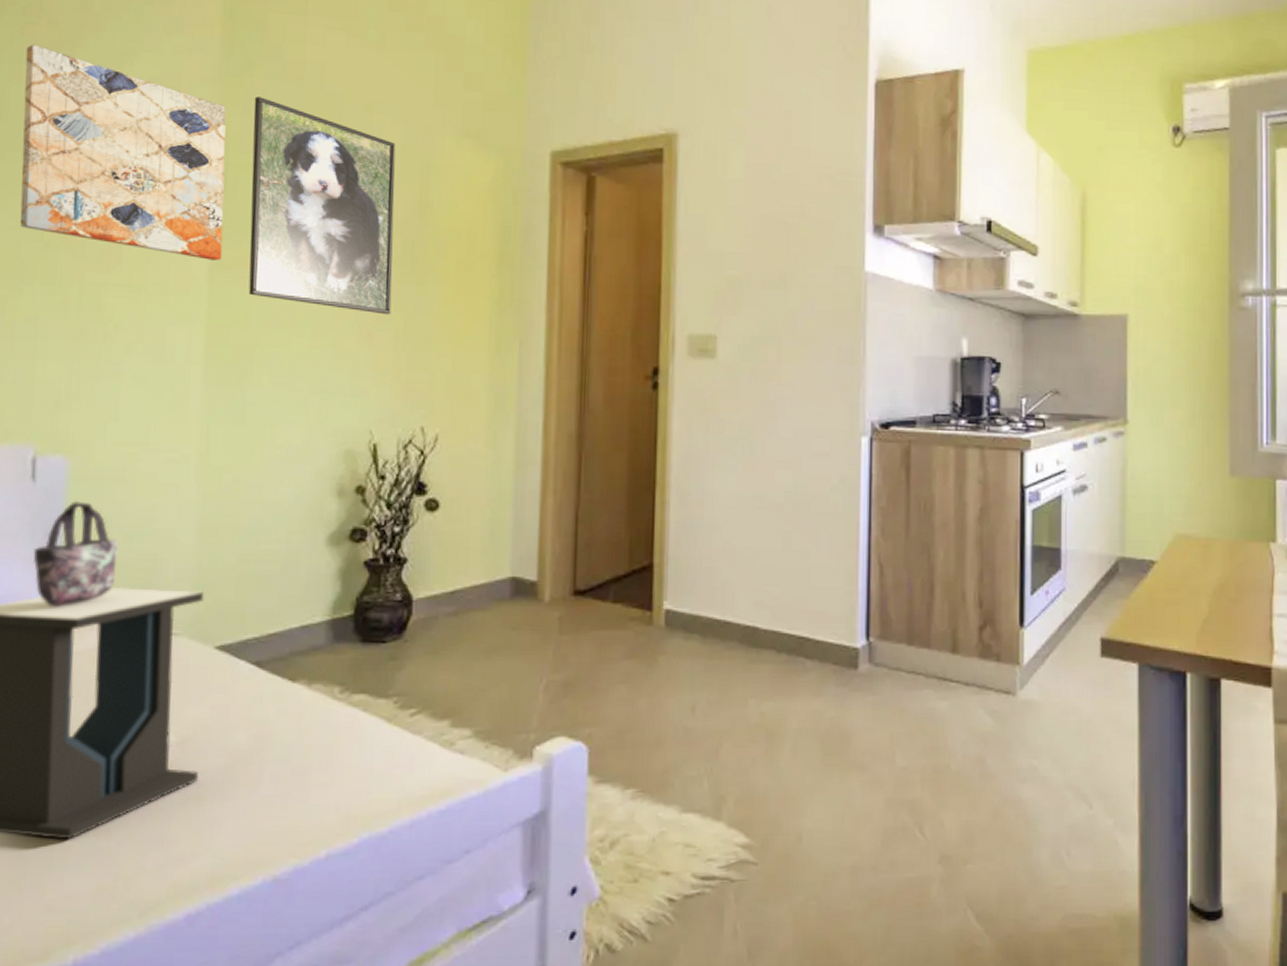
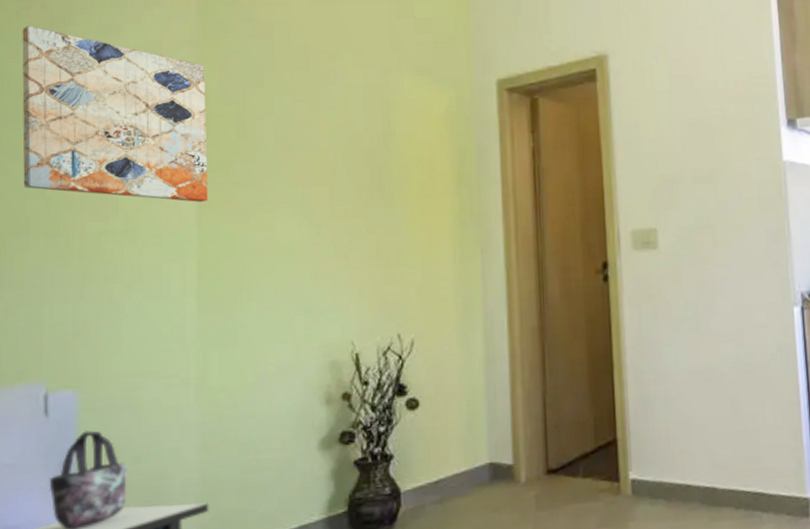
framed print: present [248,97,396,315] -> none [229,54,364,237]

